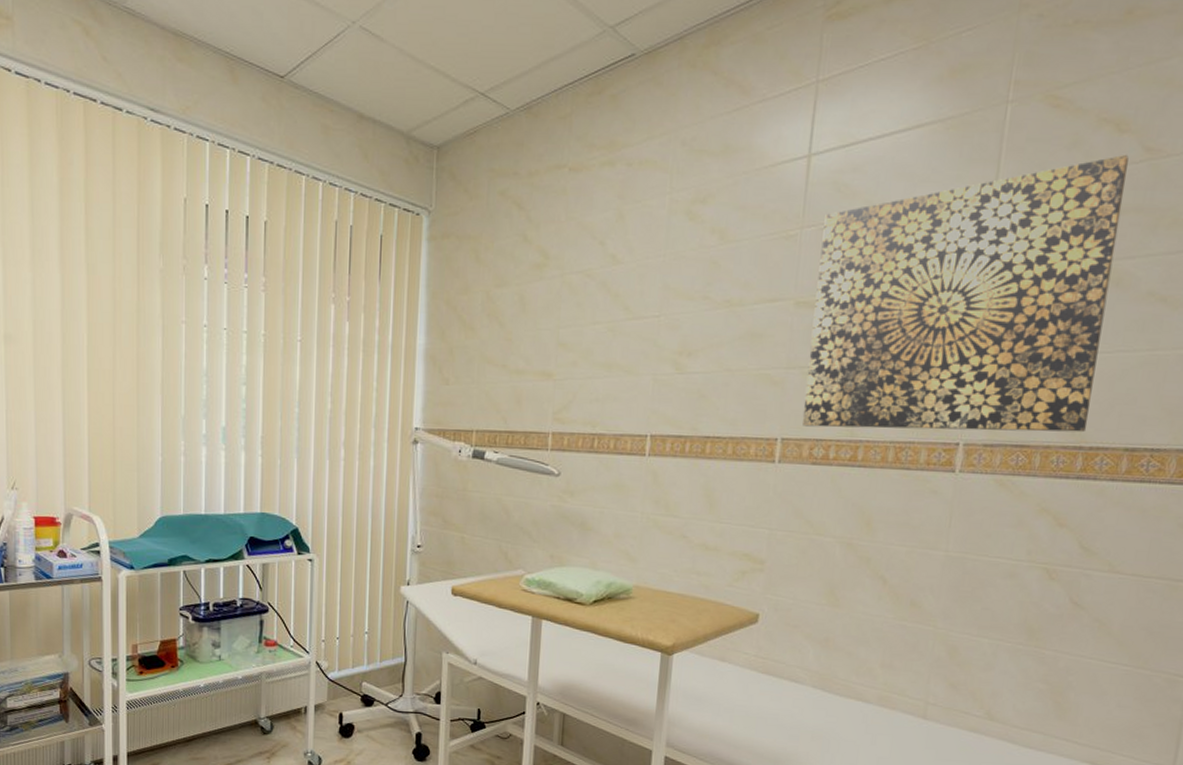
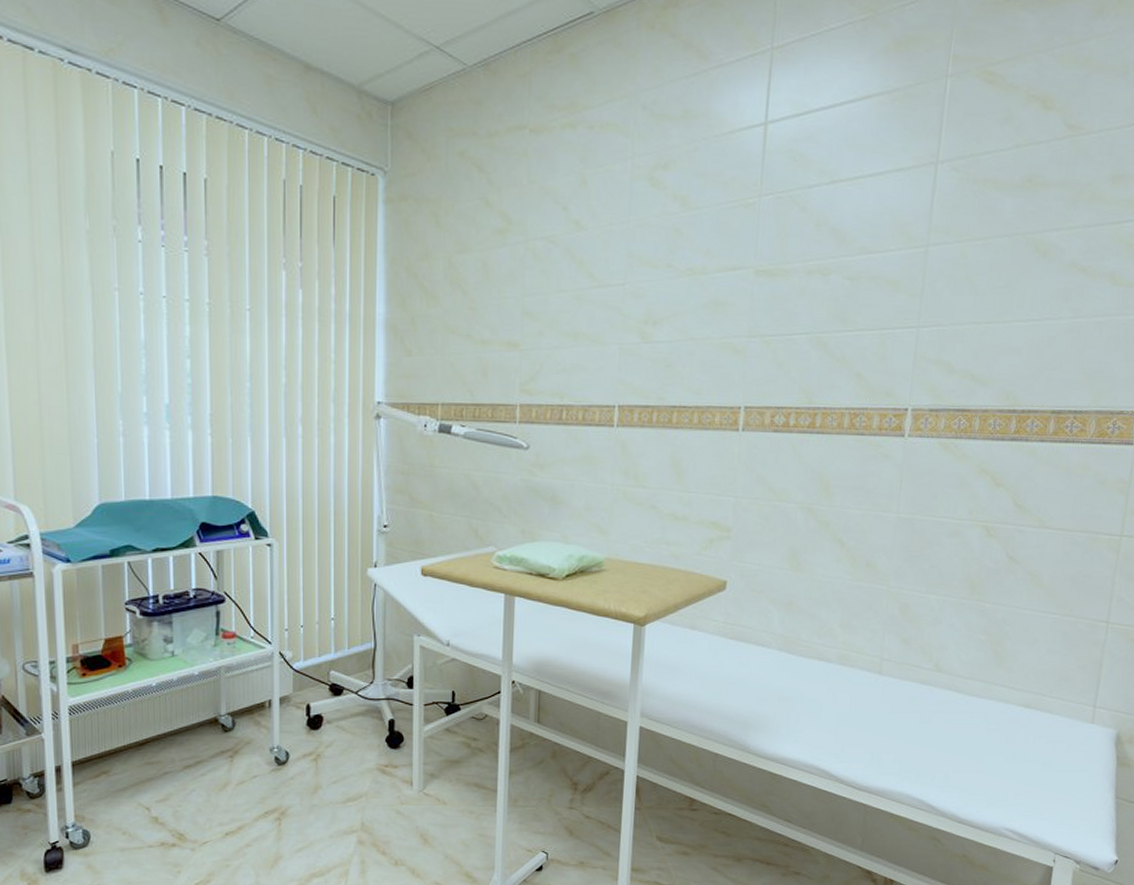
wall art: present [801,154,1129,433] -> none [763,130,1054,396]

